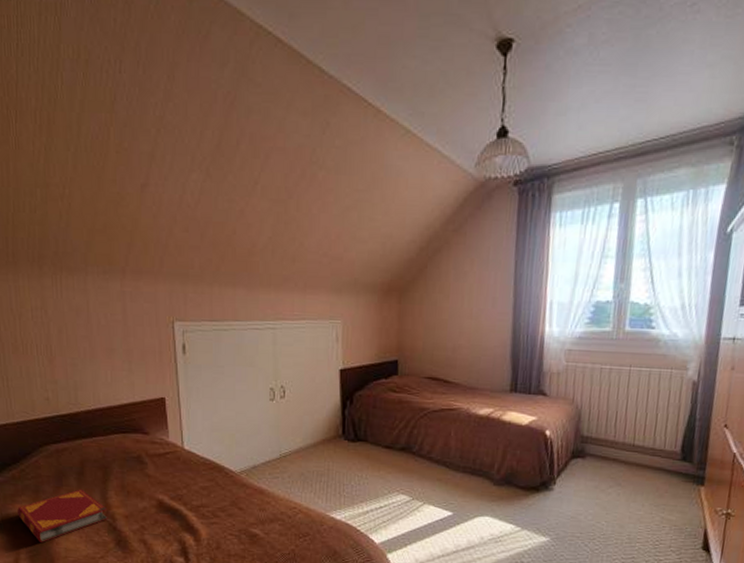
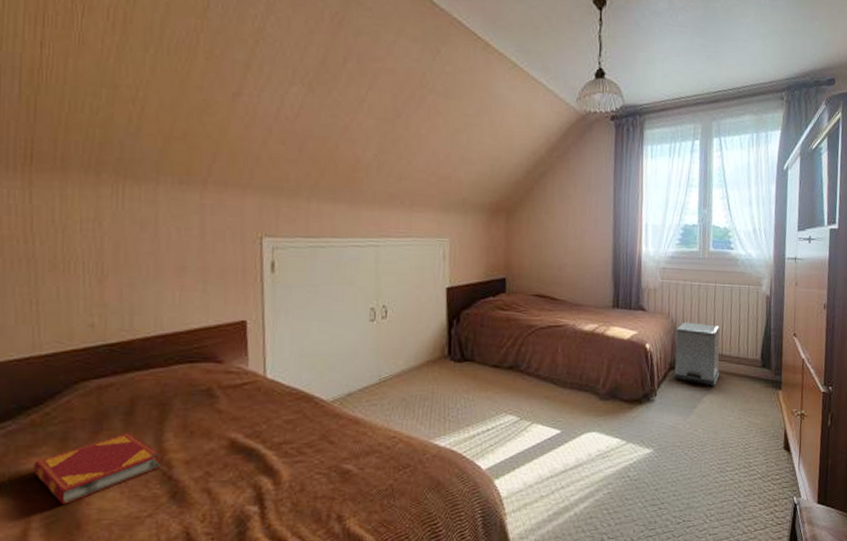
trash can: none [576,408,633,478] -> present [674,322,720,386]

